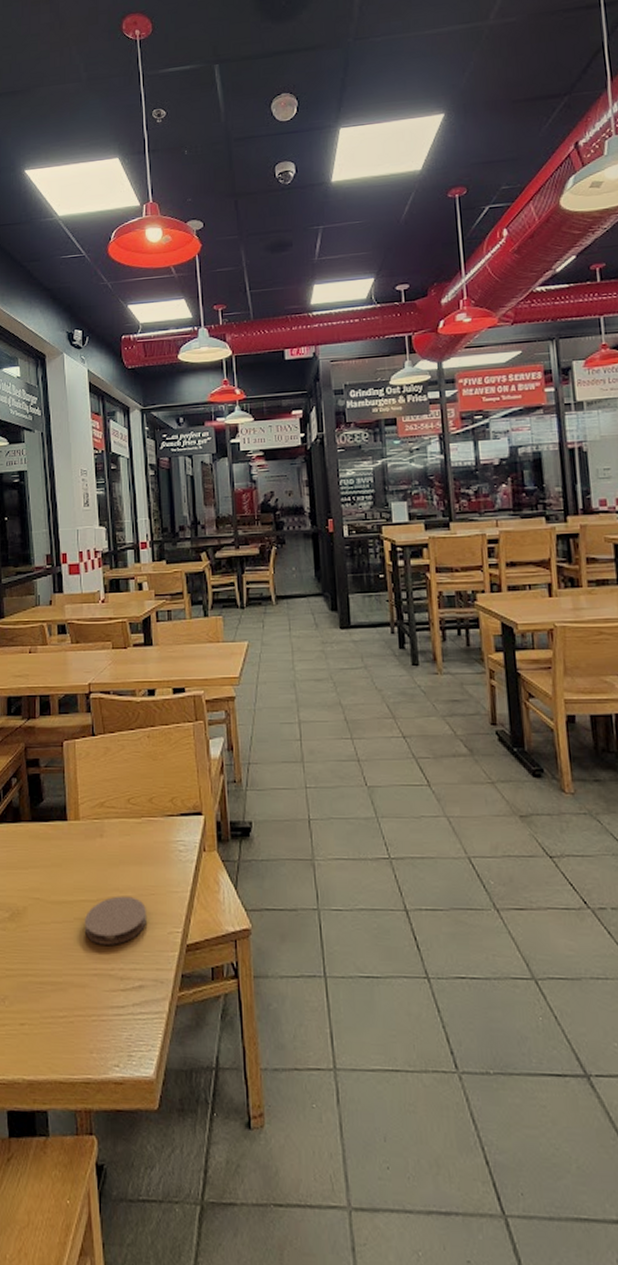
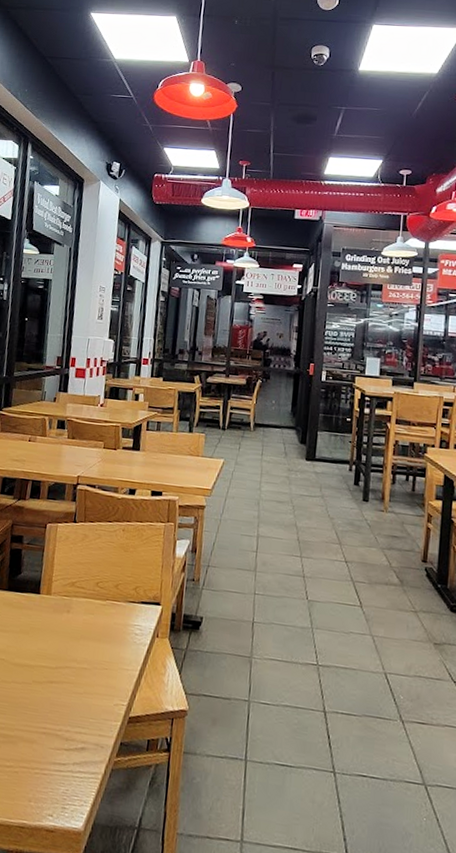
coaster: present [85,896,148,945] -> none [40,666,98,709]

